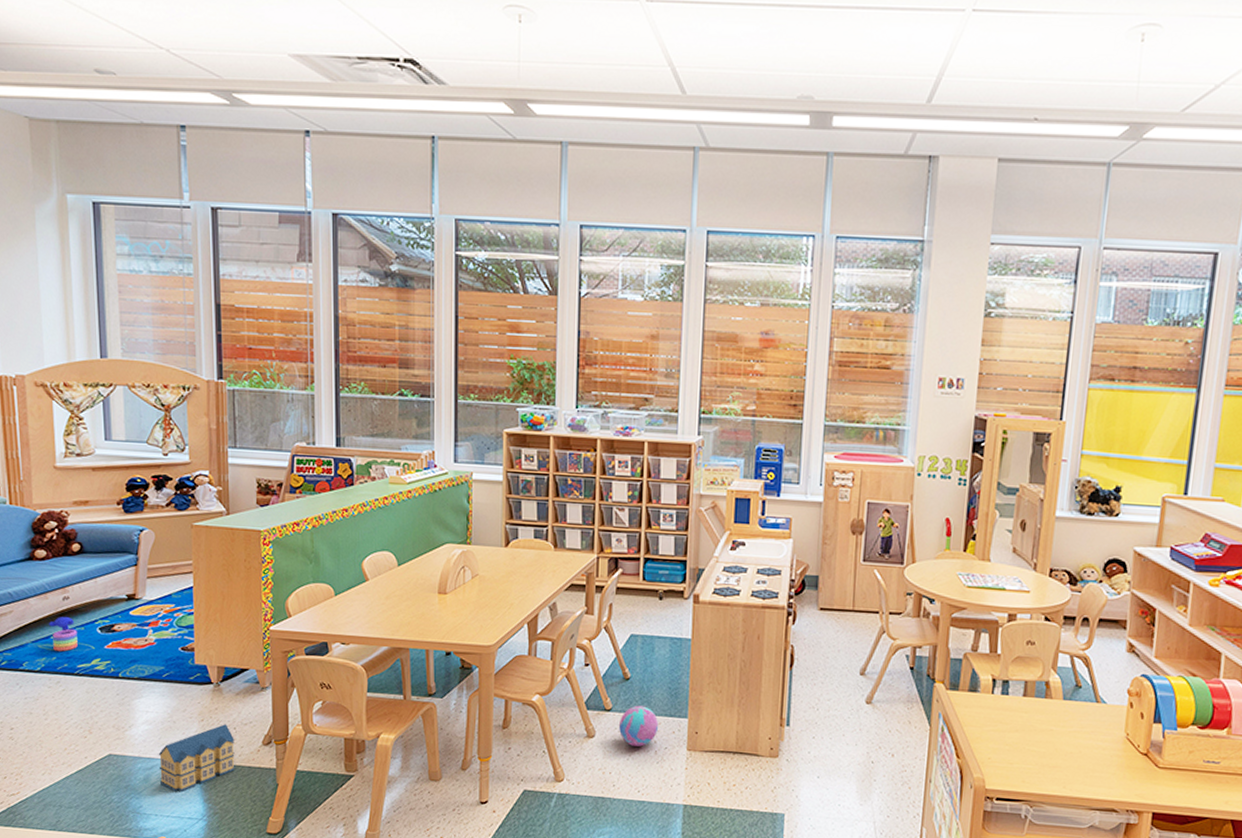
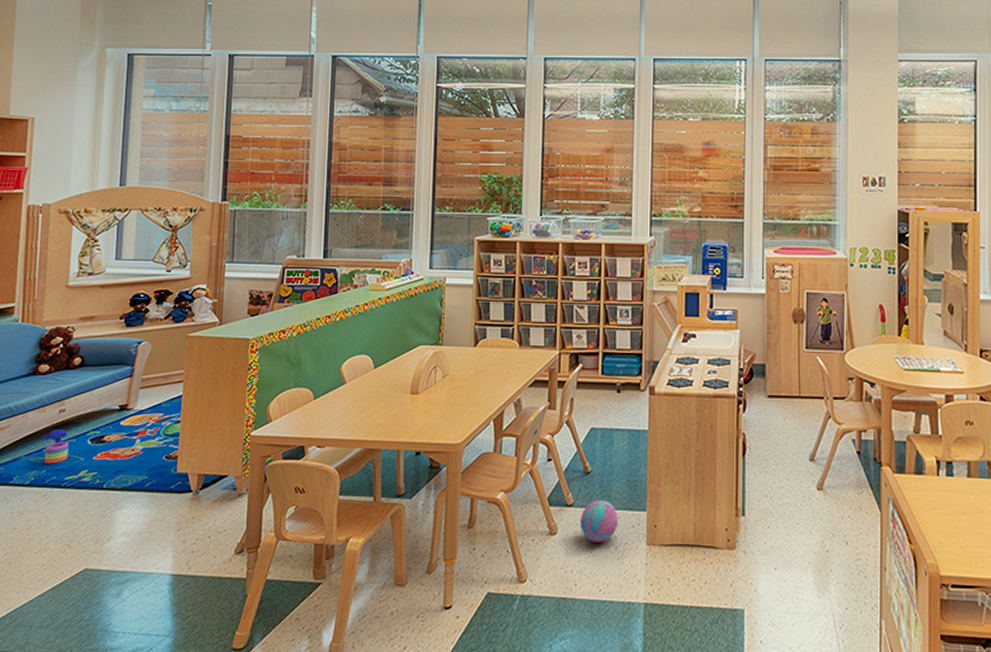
toy house: present [158,724,235,792] -> none [131,533,208,607]

